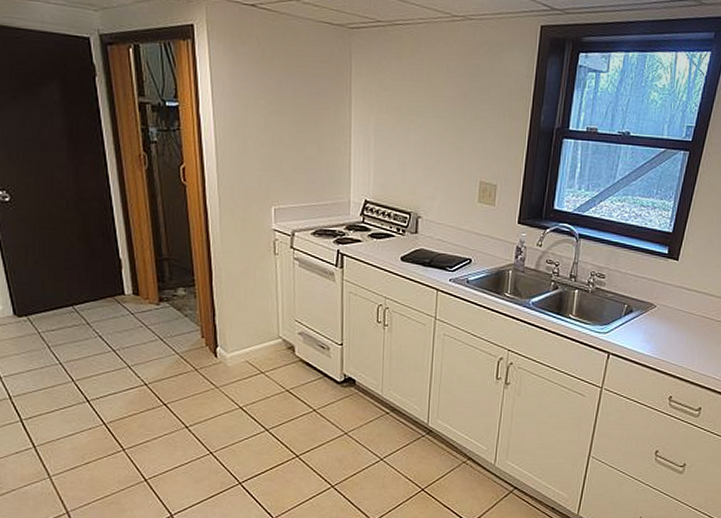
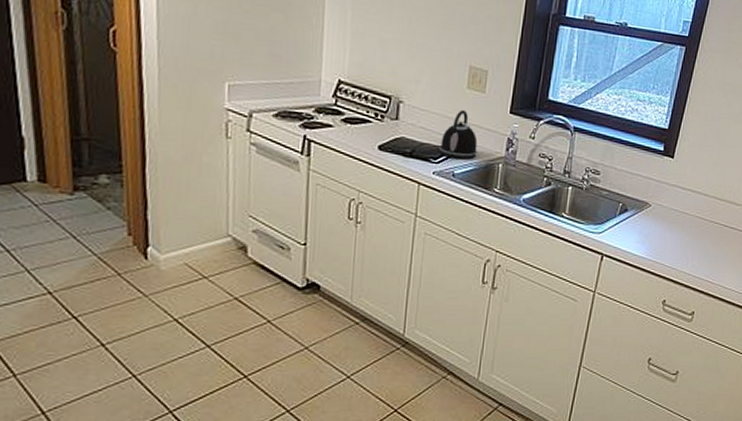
kettle: none [454,222,489,268] -> present [439,109,478,160]

